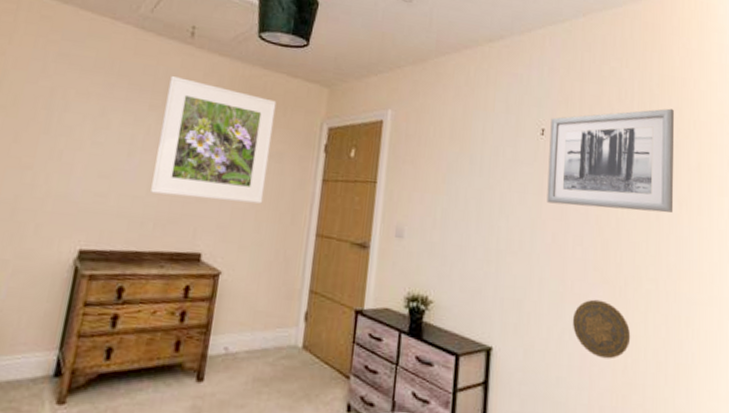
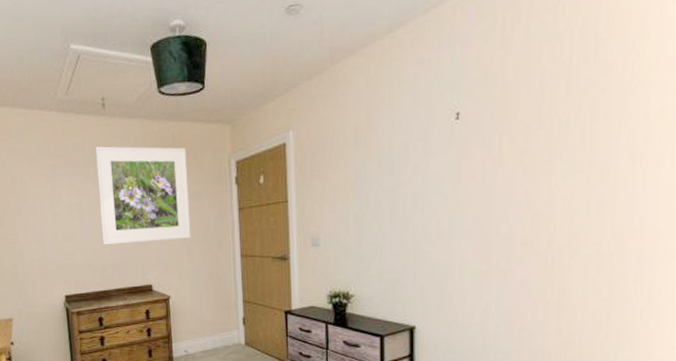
wall art: present [546,108,675,213] -> none [465,50,630,188]
decorative plate: present [572,299,631,359] -> none [498,271,566,324]

